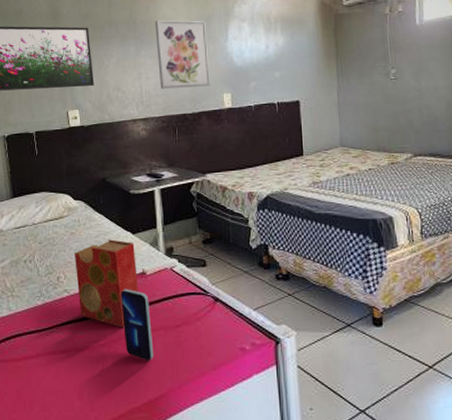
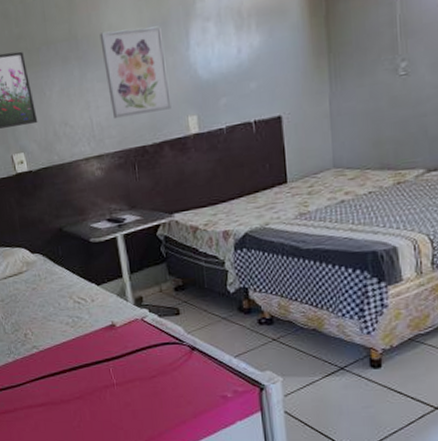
book: present [74,239,139,328] -> none [38,292,110,381]
smartphone: present [121,289,154,362] -> none [91,342,131,412]

